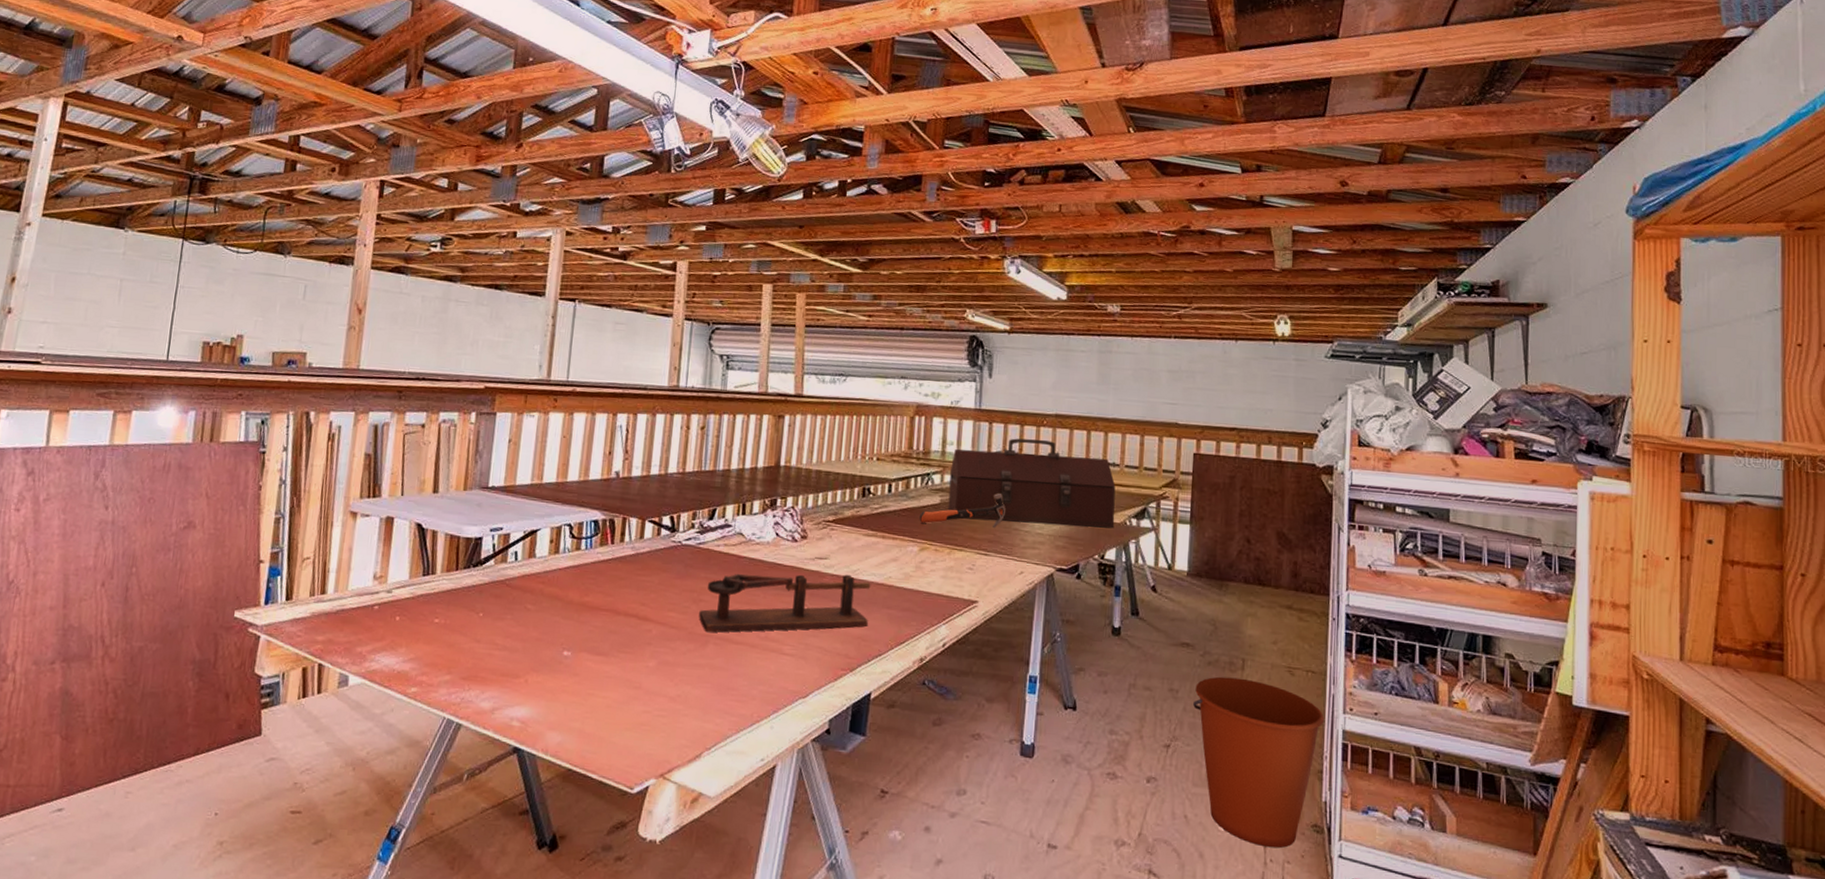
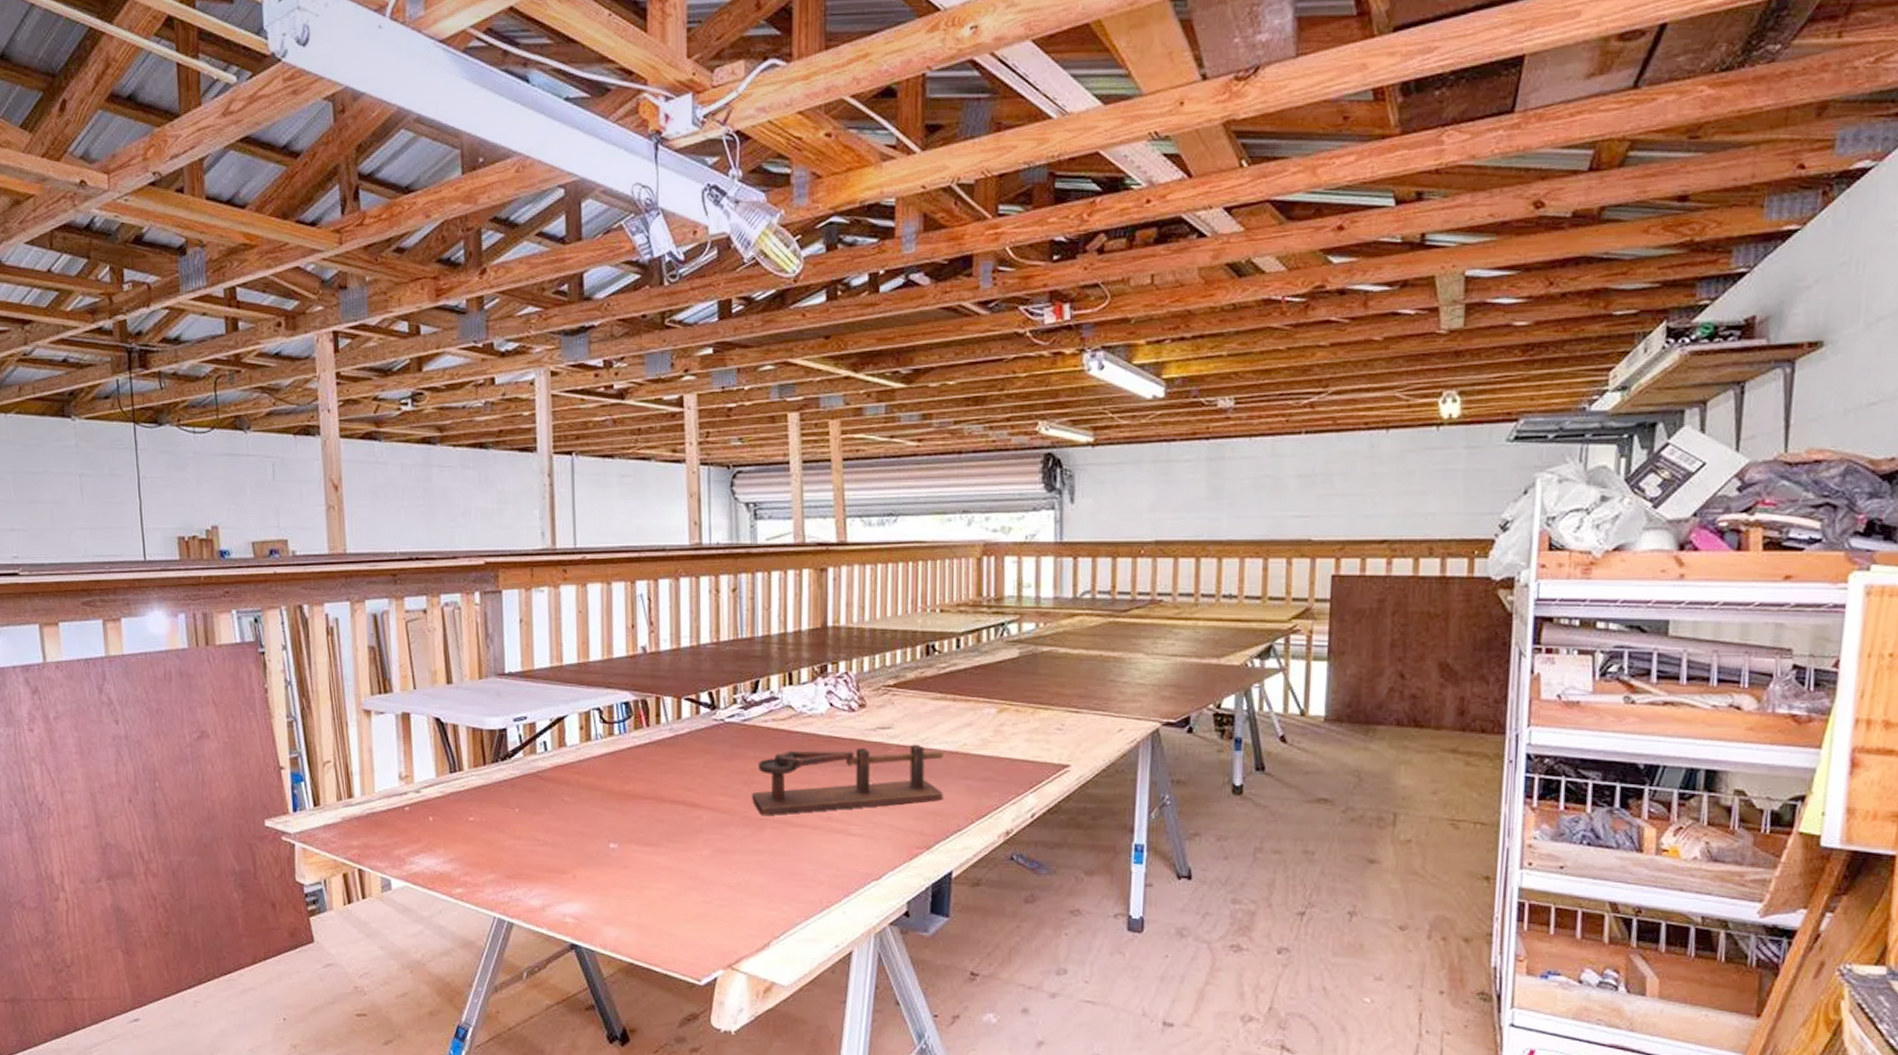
claw hammer: present [919,493,1006,528] -> none [995,641,1098,681]
toolbox: present [948,438,1116,529] -> none [1028,574,1233,673]
bucket: present [1193,676,1324,848] -> none [1333,834,1496,1019]

